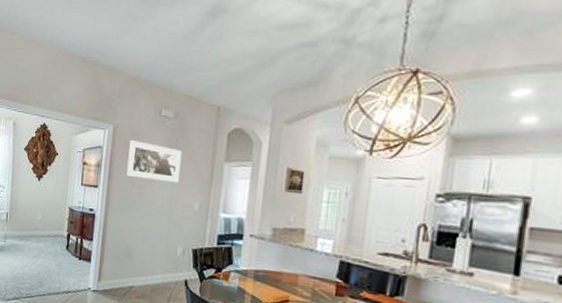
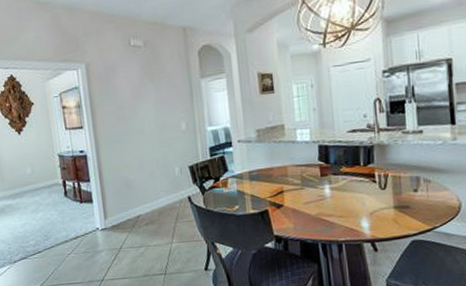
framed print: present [127,139,183,183] -> none [105,74,162,112]

